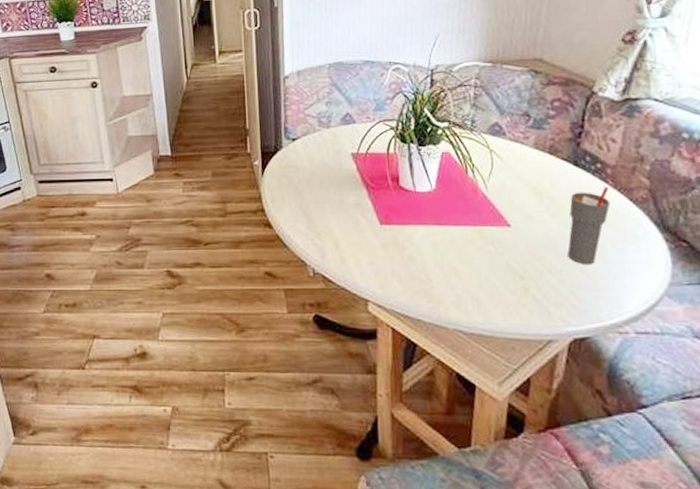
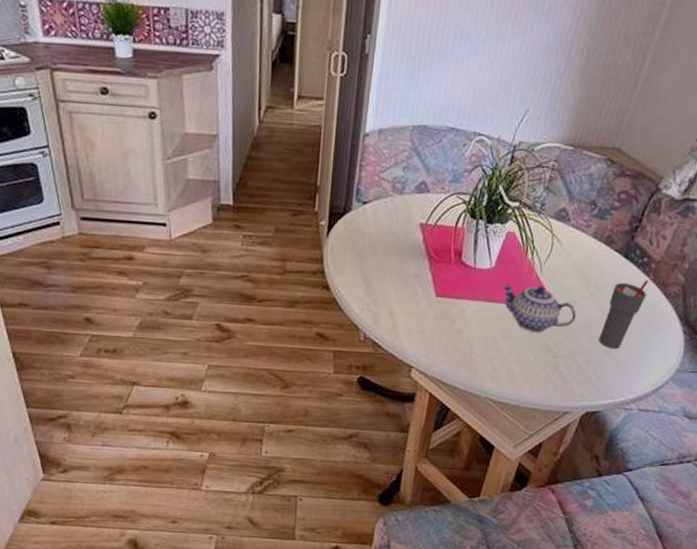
teapot: none [448,203,536,254] -> present [502,284,577,333]

